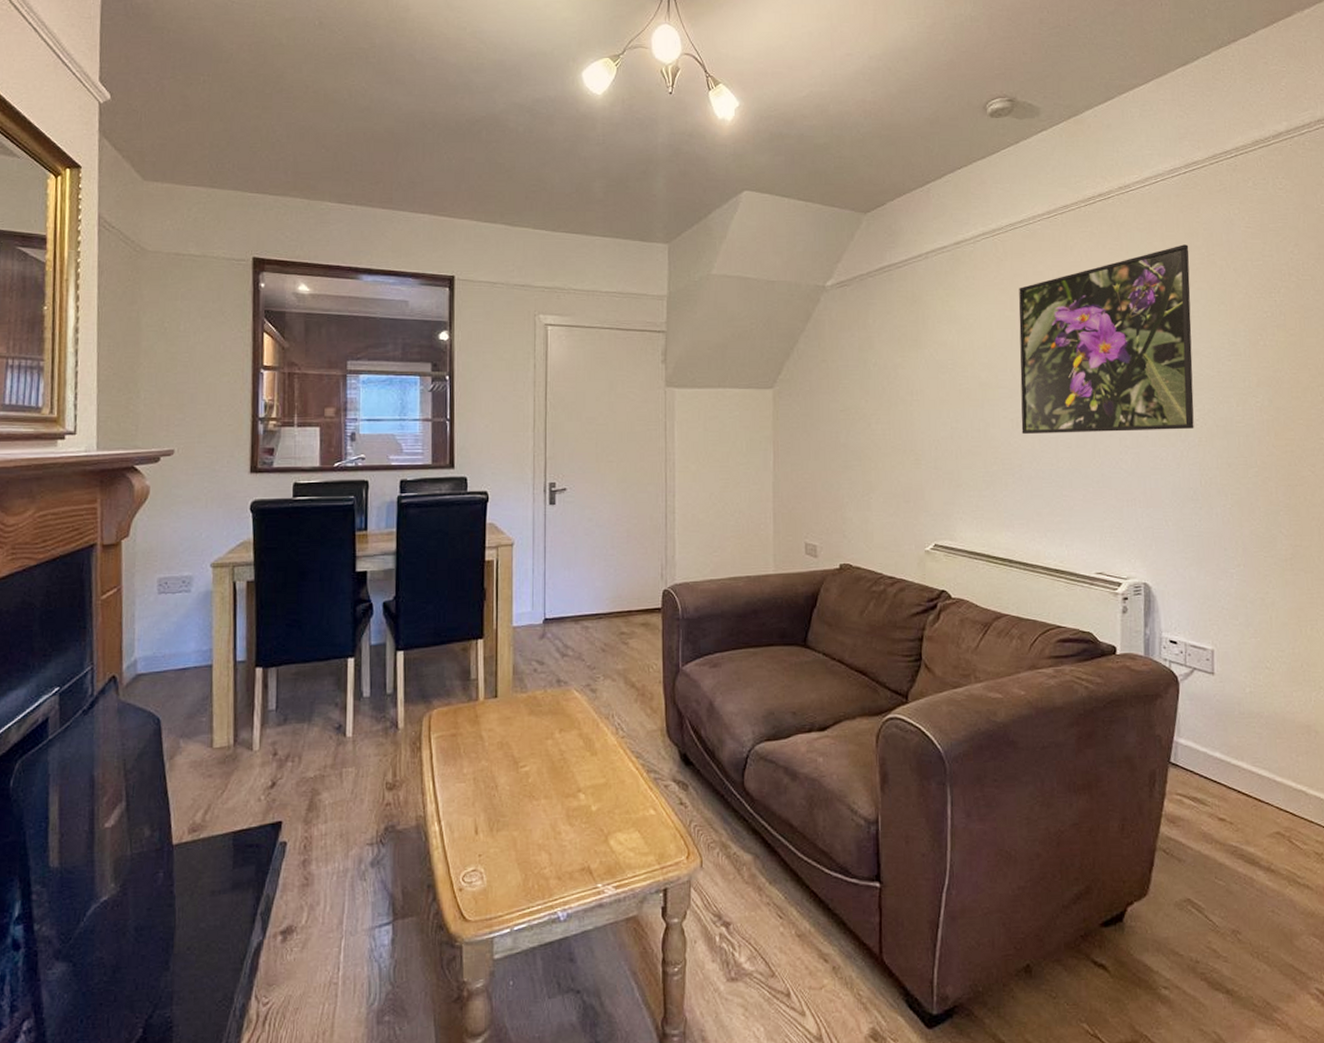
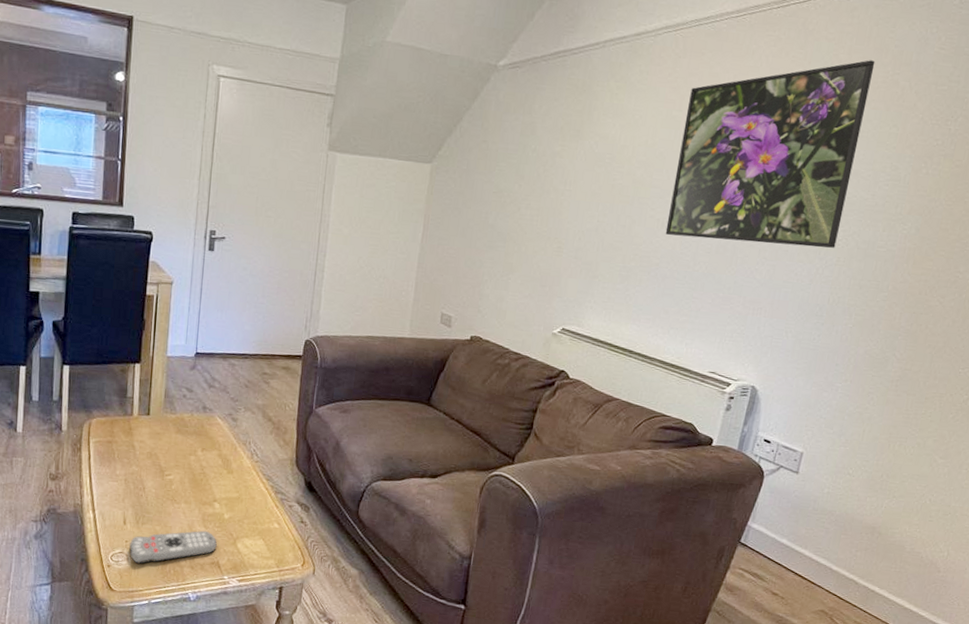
remote control: none [484,829,586,882] -> present [129,530,217,564]

